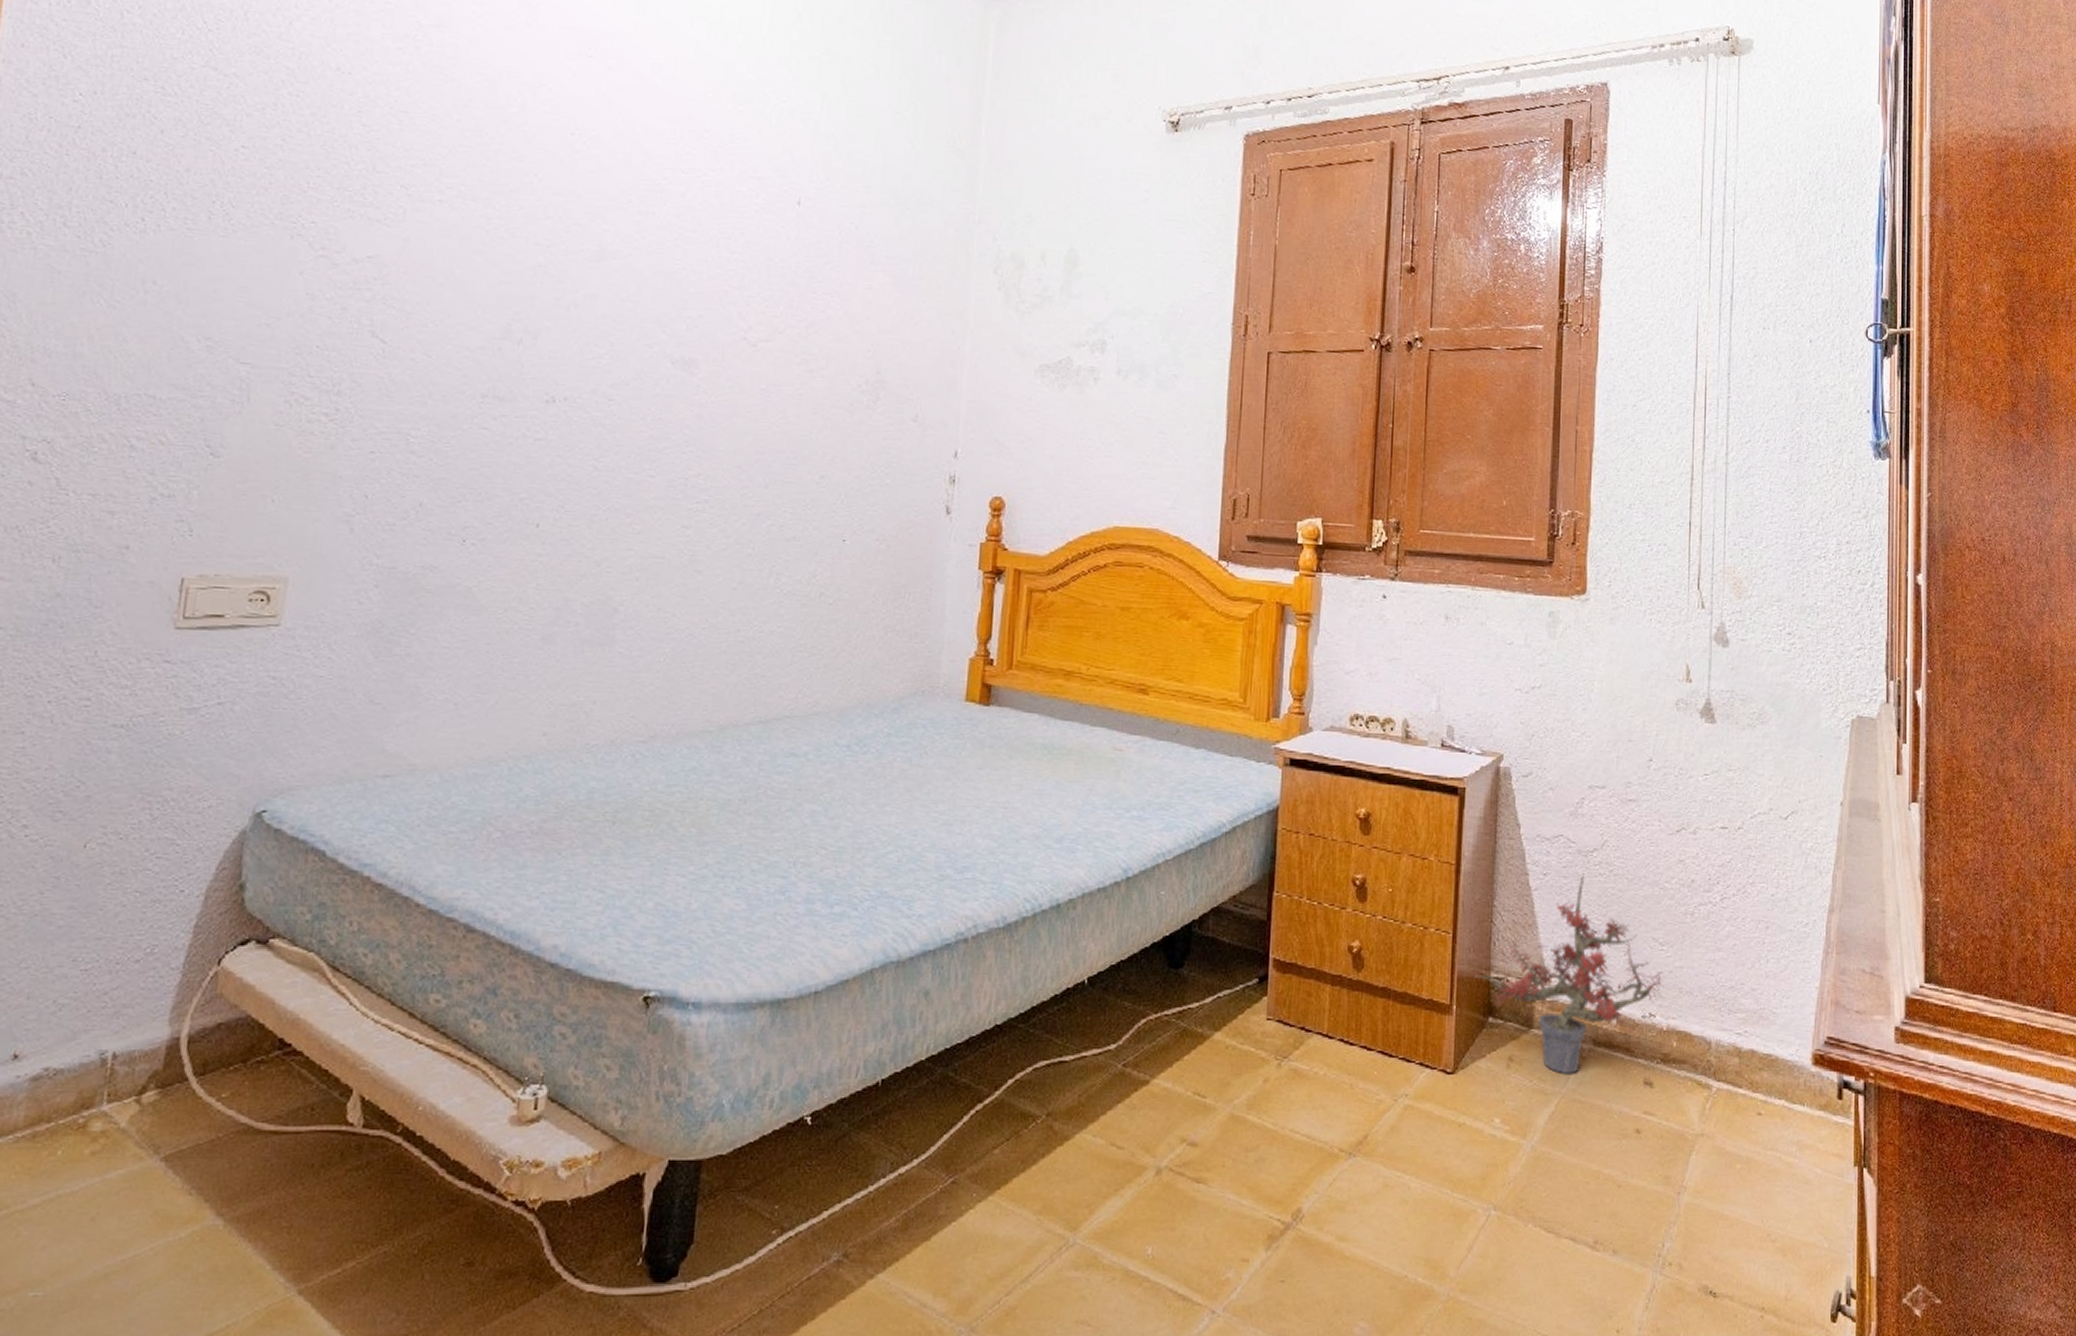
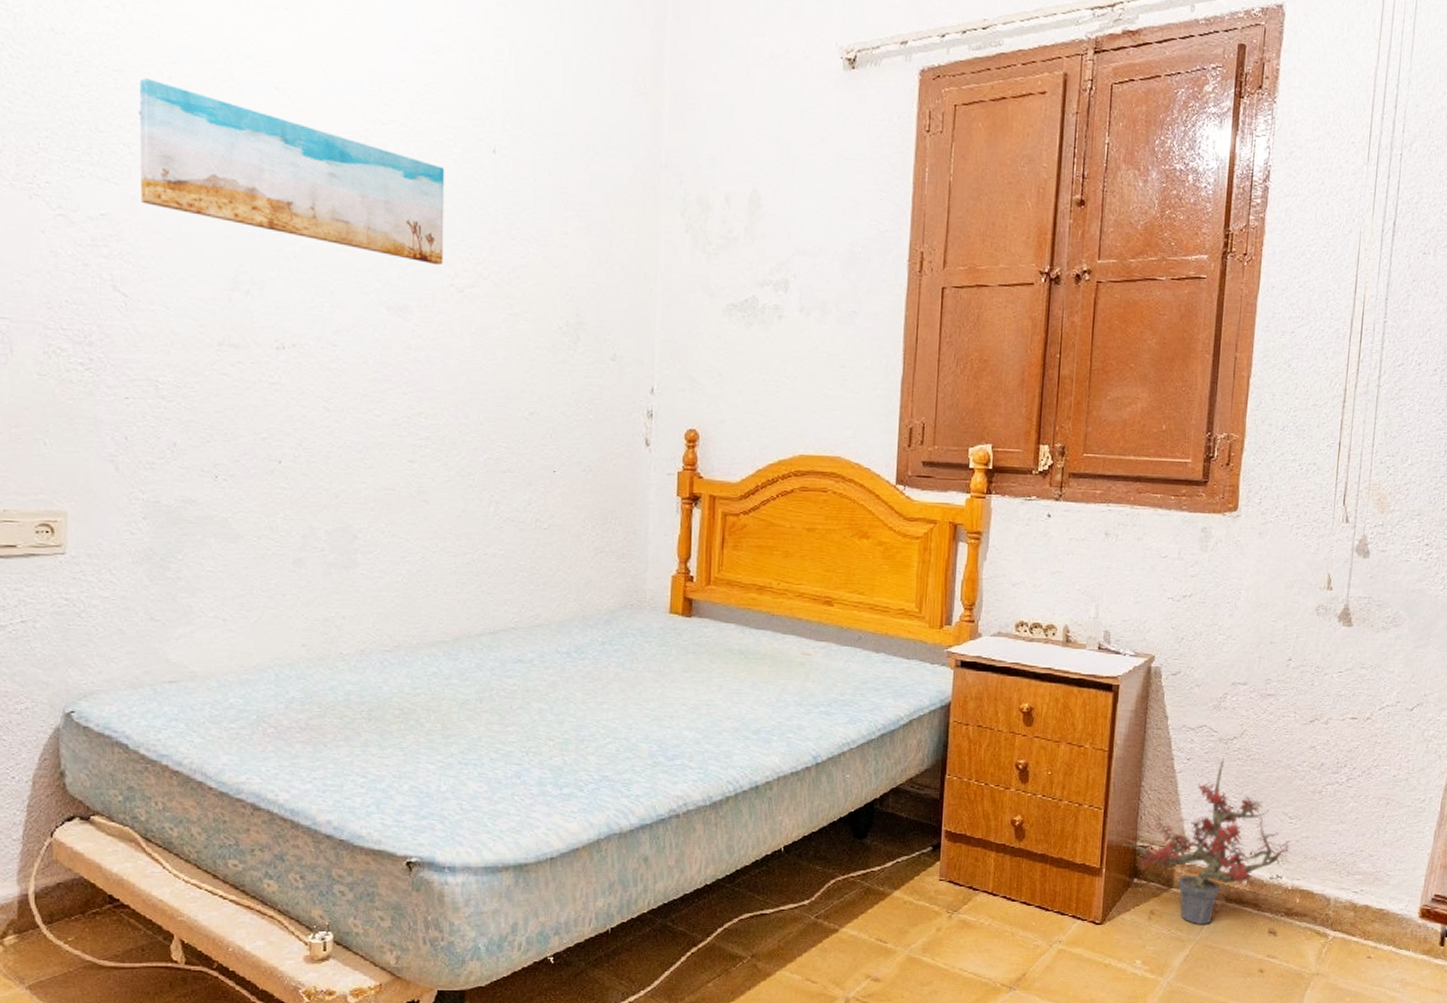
wall art: none [413,120,745,318] -> present [139,78,445,266]

